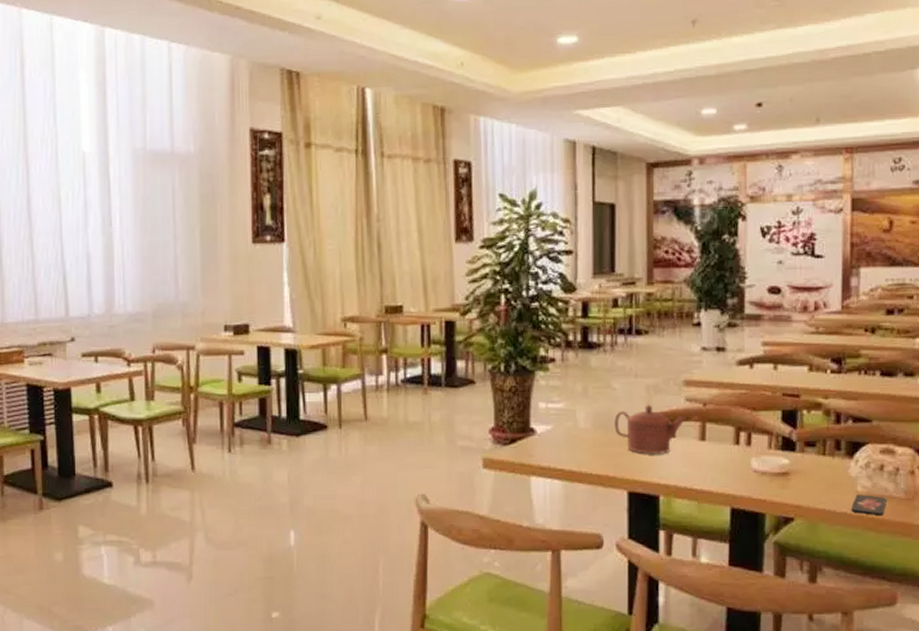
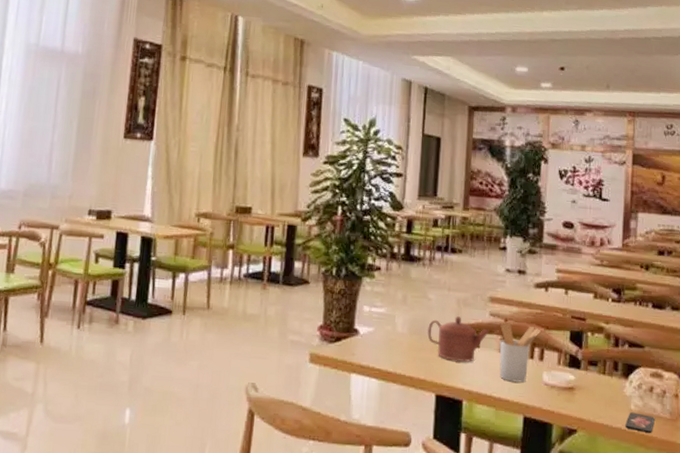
utensil holder: none [698,406,746,472] -> present [499,321,541,383]

